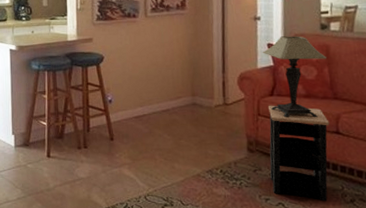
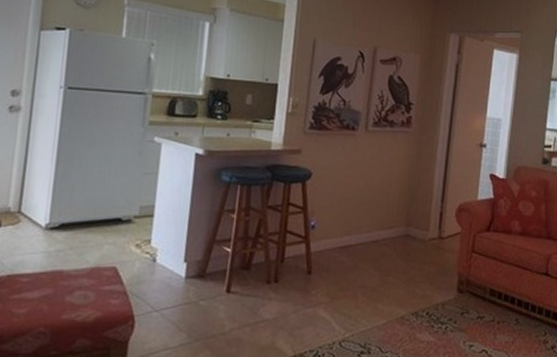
table lamp: present [262,36,328,118] -> none [484,167,546,258]
side table: present [268,105,330,202] -> none [477,241,540,348]

